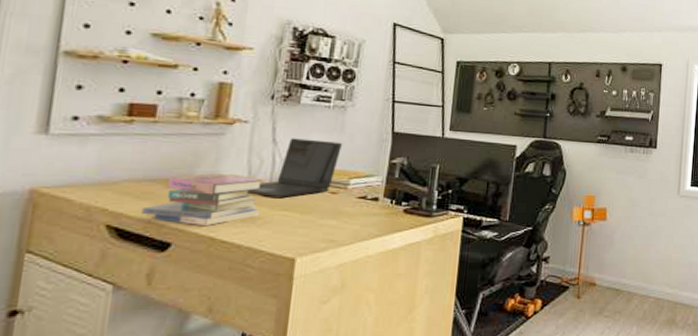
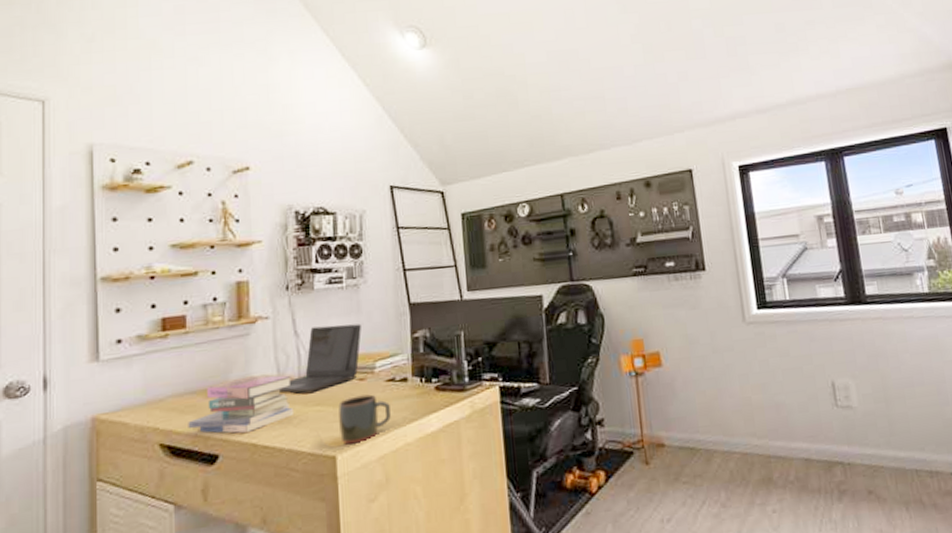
mug: none [302,207,357,250] -> present [338,394,391,444]

